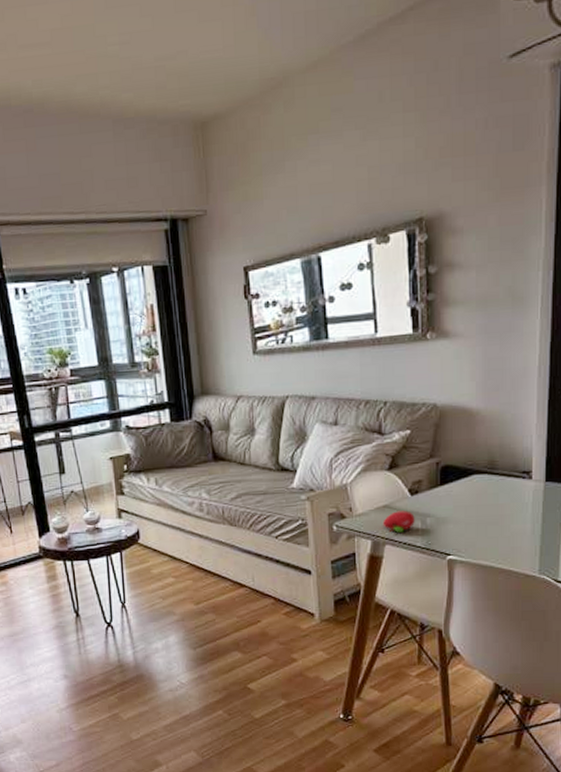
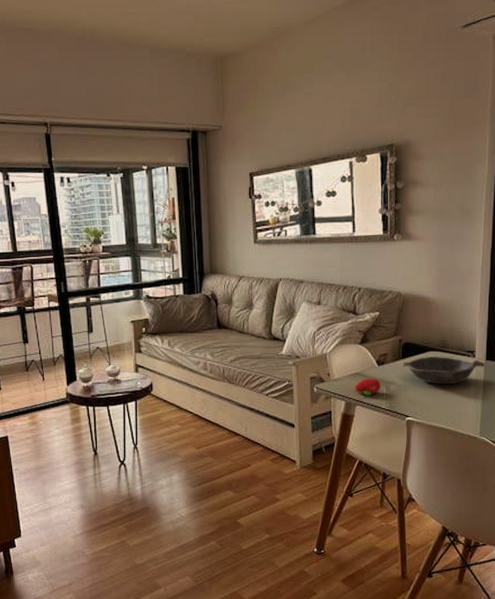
bowl: none [441,480,544,515] -> present [403,357,485,385]

